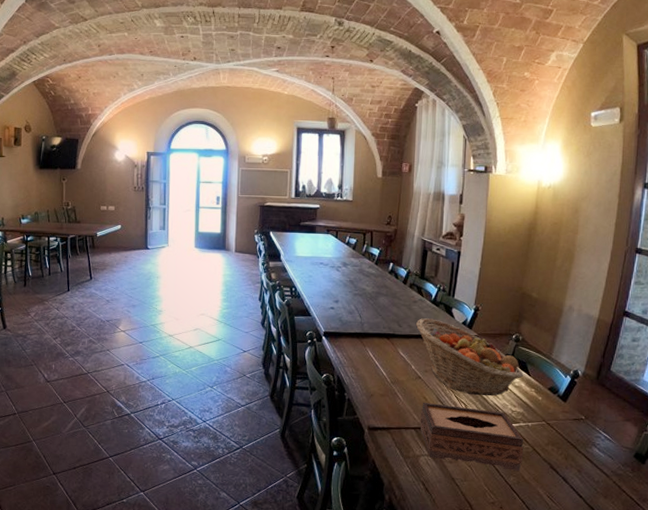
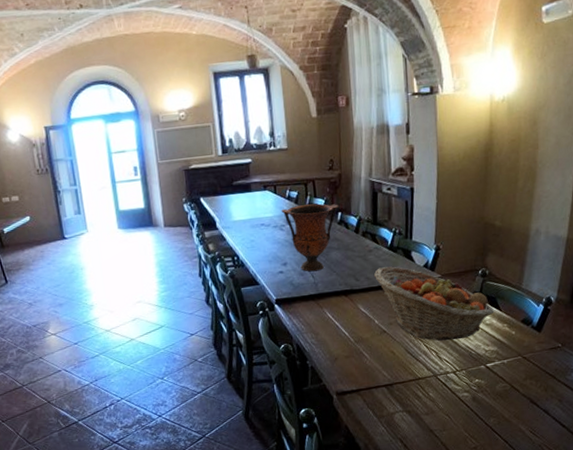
vase: none [339,251,391,312] -> present [281,203,339,272]
tissue box: present [420,403,524,471] -> none [390,353,502,414]

